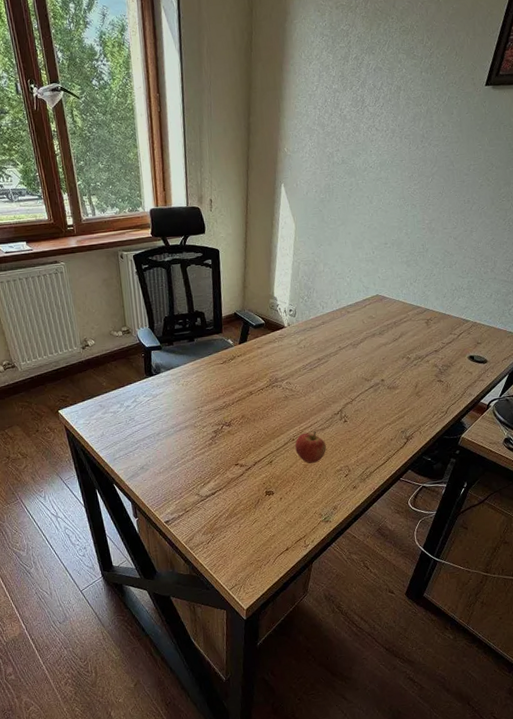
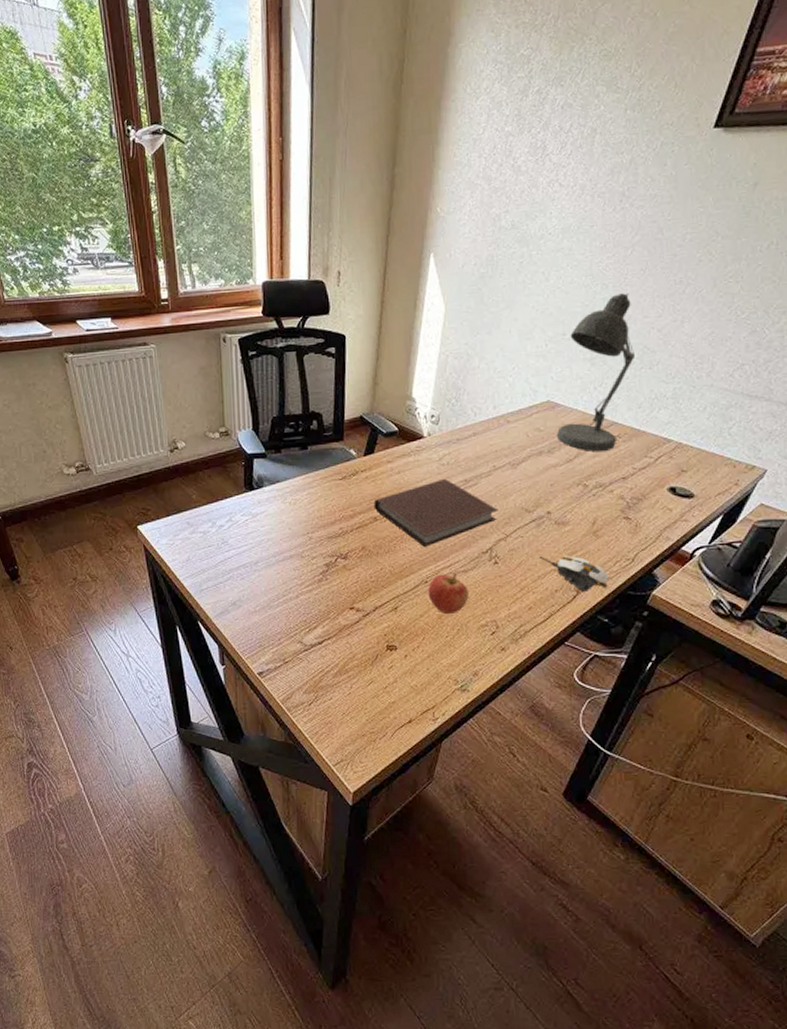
notebook: none [249,358,345,413] -> present [373,478,498,547]
computer mouse: none [378,412,430,439] -> present [540,555,609,592]
desk lamp: none [385,211,439,332] -> present [557,293,634,452]

